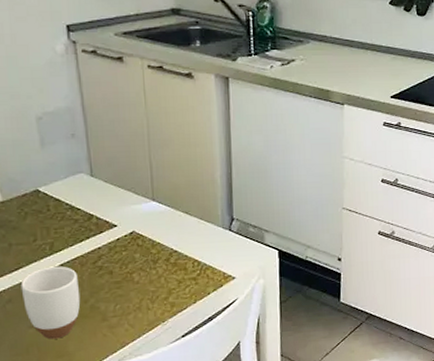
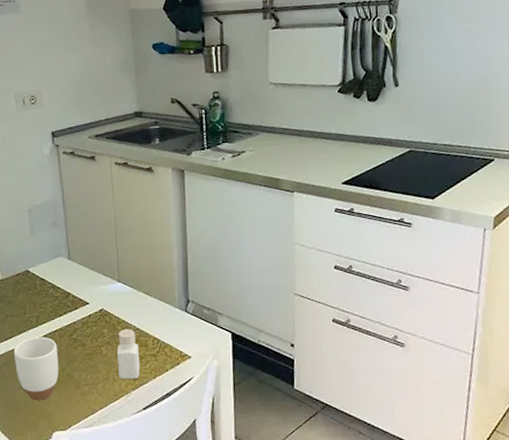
pepper shaker: none [151,251,179,306] -> present [116,328,141,379]

